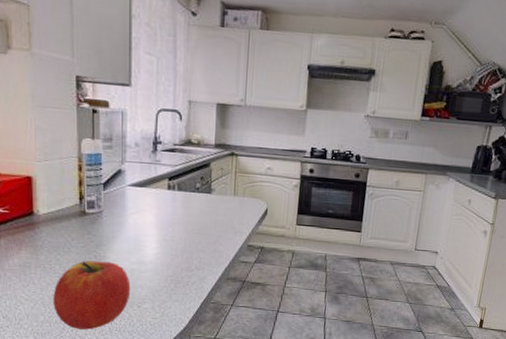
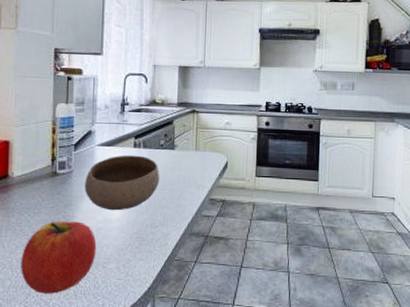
bowl: none [116,196,196,253] -> present [84,155,160,211]

